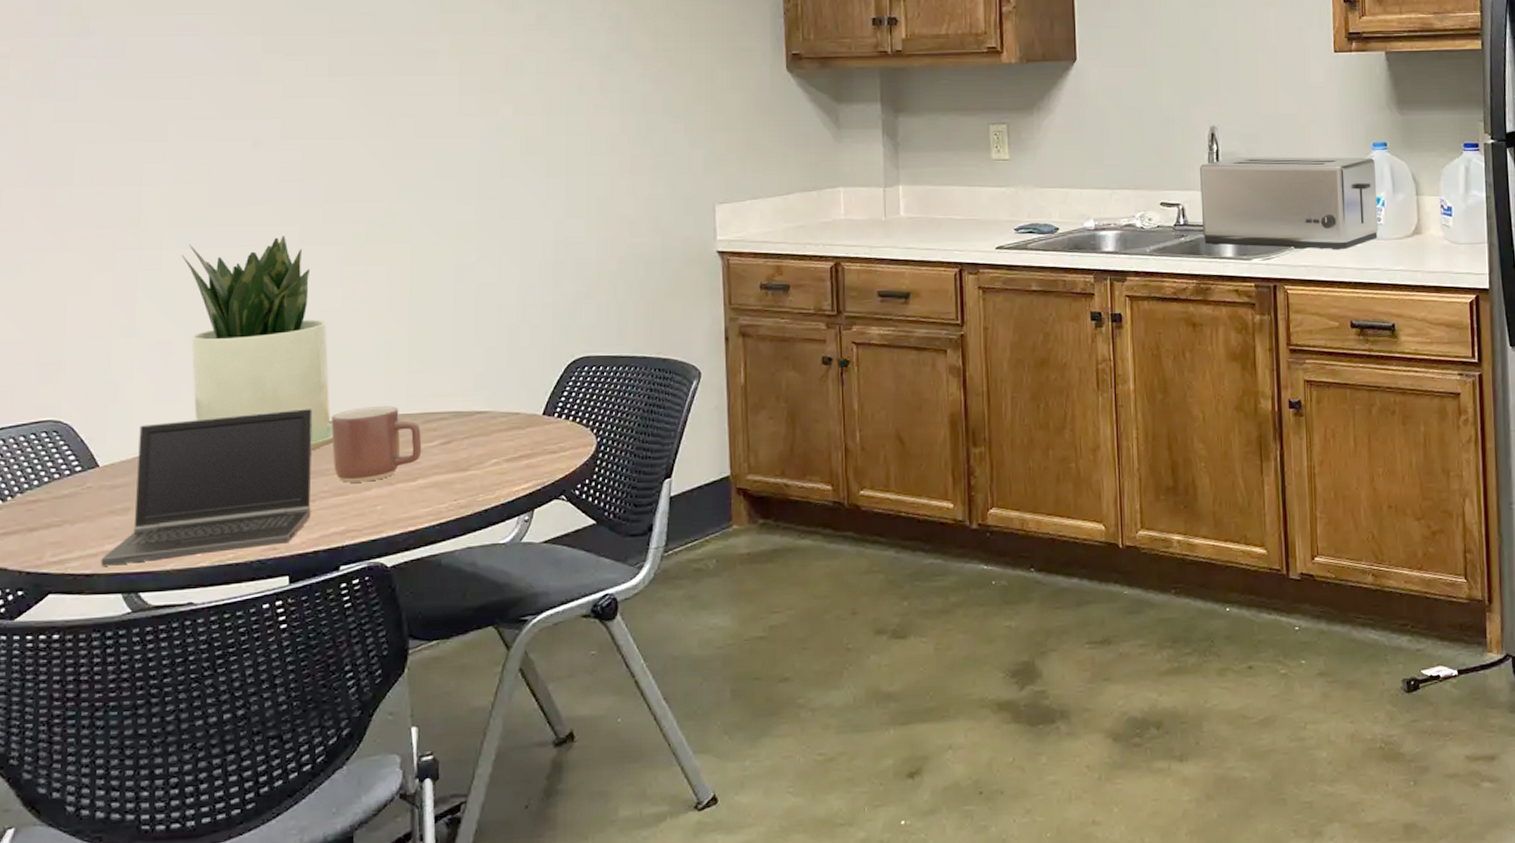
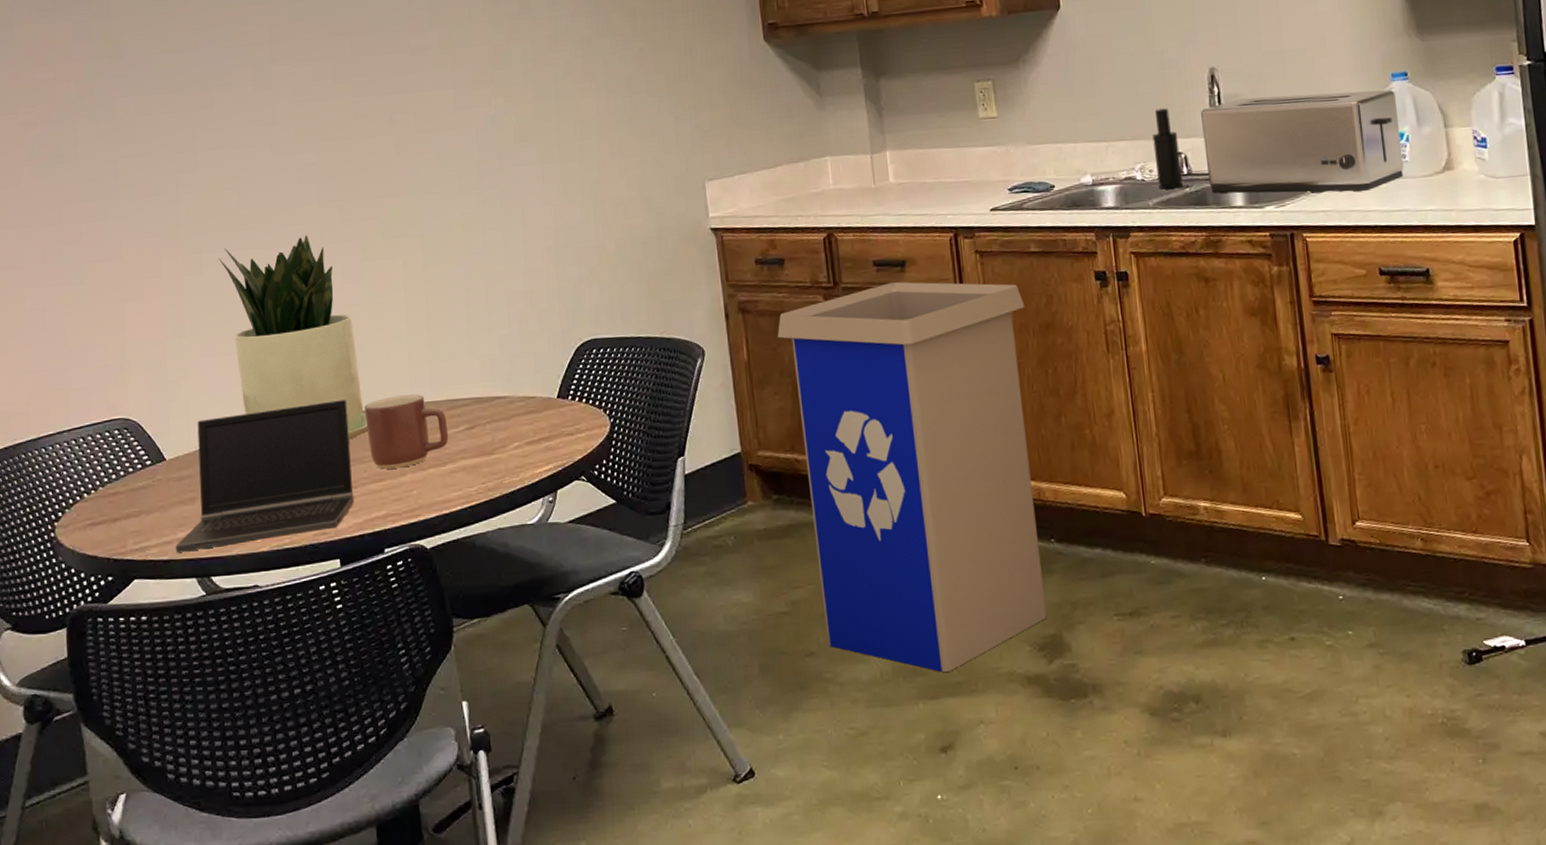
recycling bin: none [776,313,1023,698] -> present [777,281,1047,672]
soap dispenser: none [1154,161,1180,238] -> present [1152,108,1184,190]

